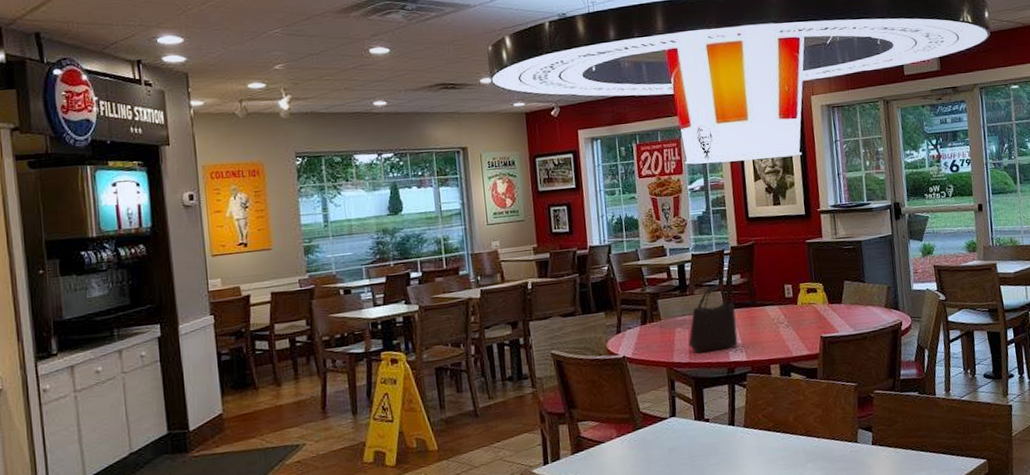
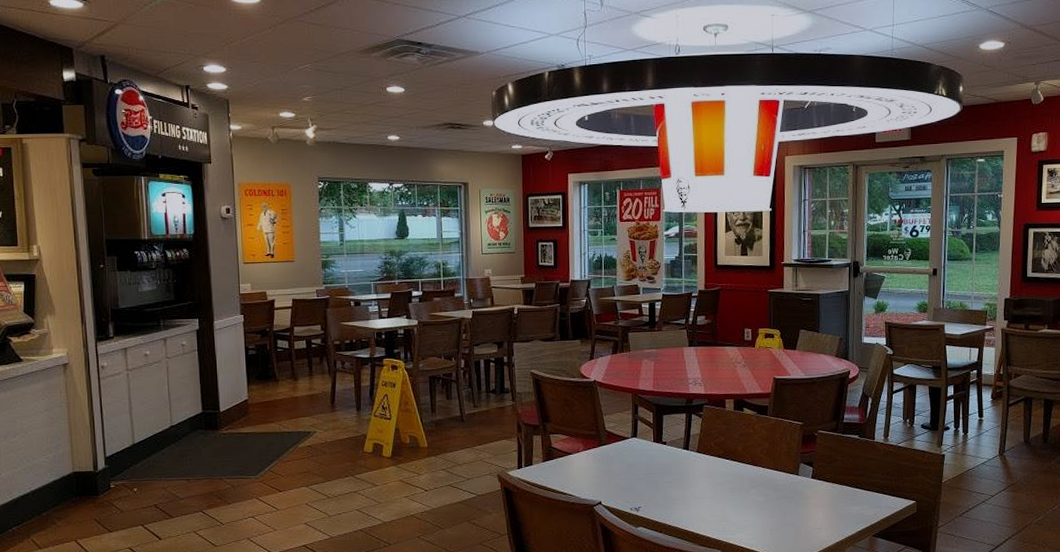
handbag: present [688,284,738,353] -> none [653,323,698,383]

